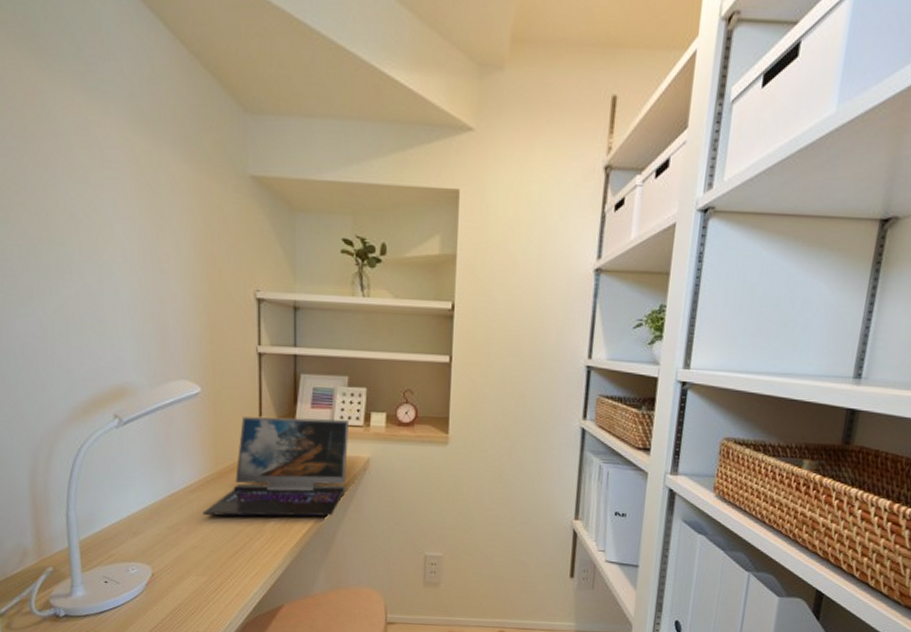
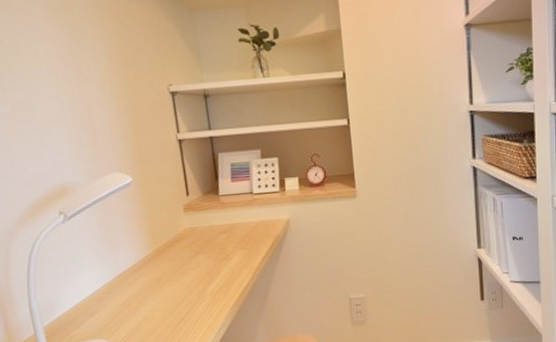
laptop: present [203,417,349,517] -> none [148,187,272,289]

